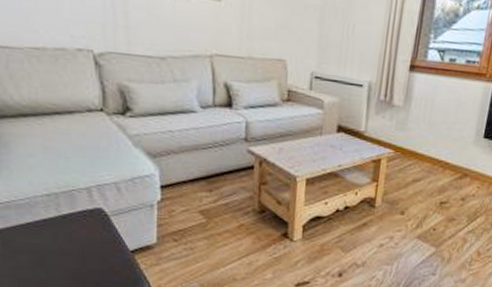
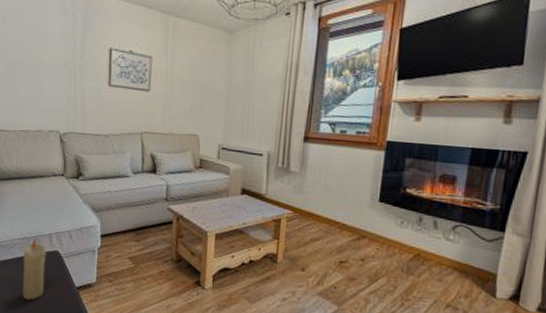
candle: none [51,194,85,271] -> present [22,238,46,300]

